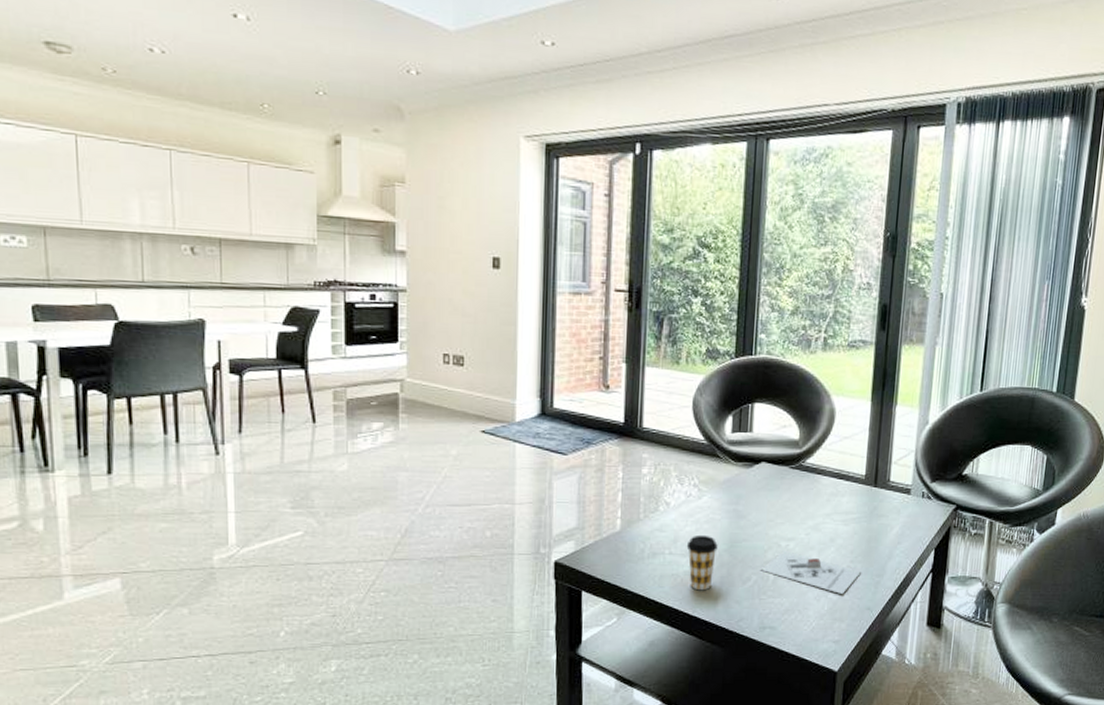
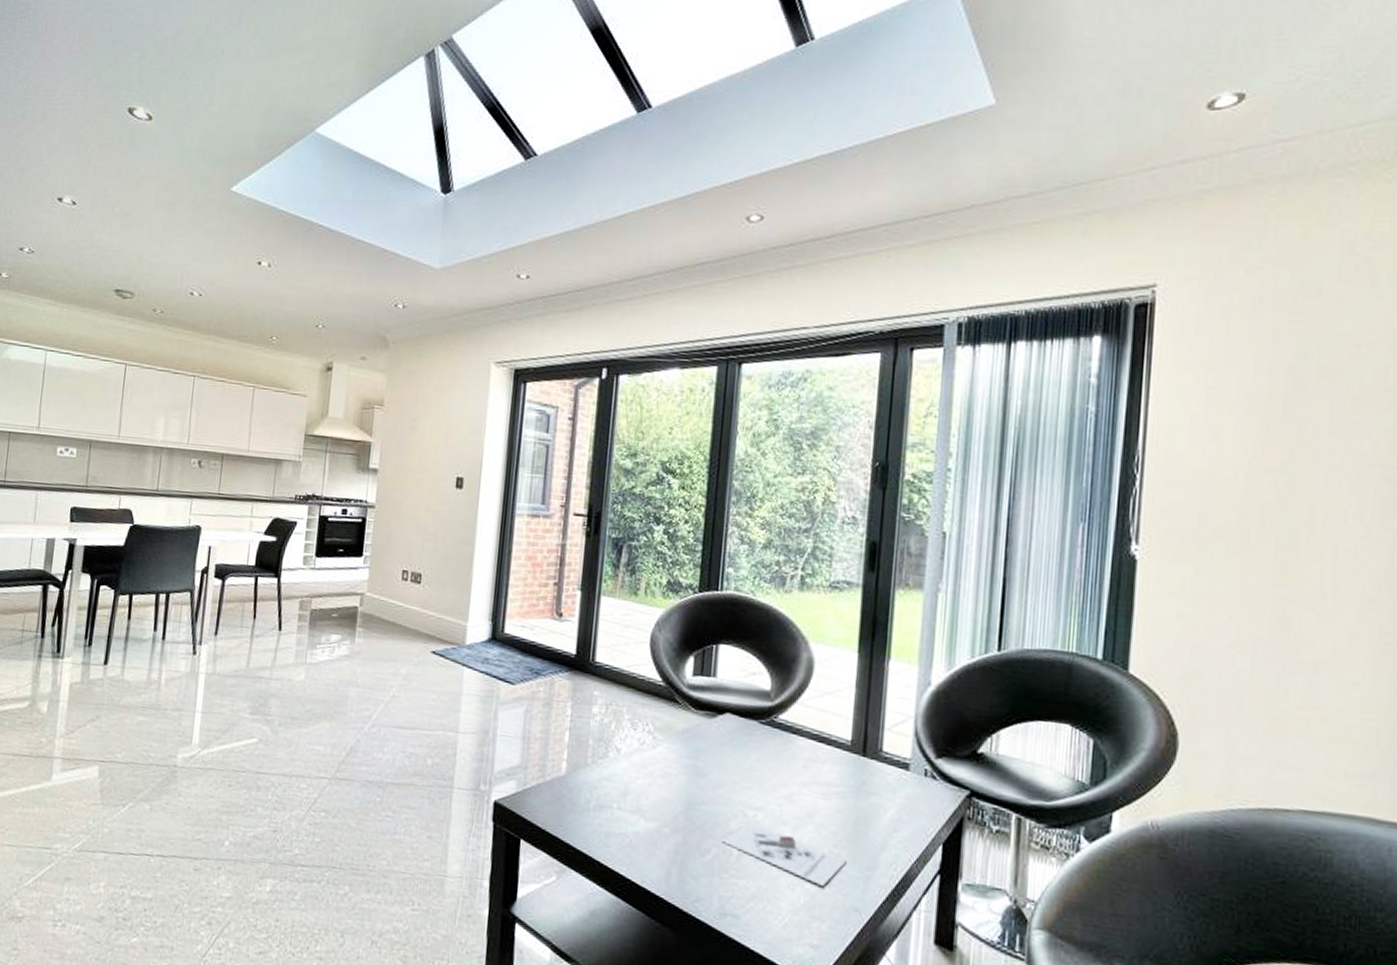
coffee cup: present [686,534,718,591] -> none [637,790,673,858]

